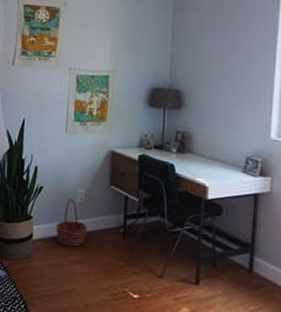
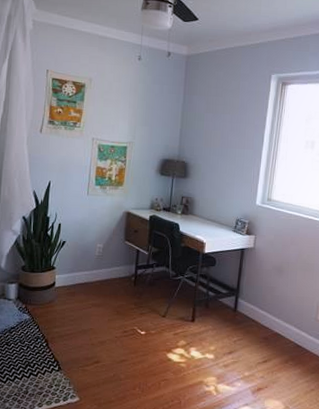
basket: present [56,199,88,247] -> none [76,252,104,293]

